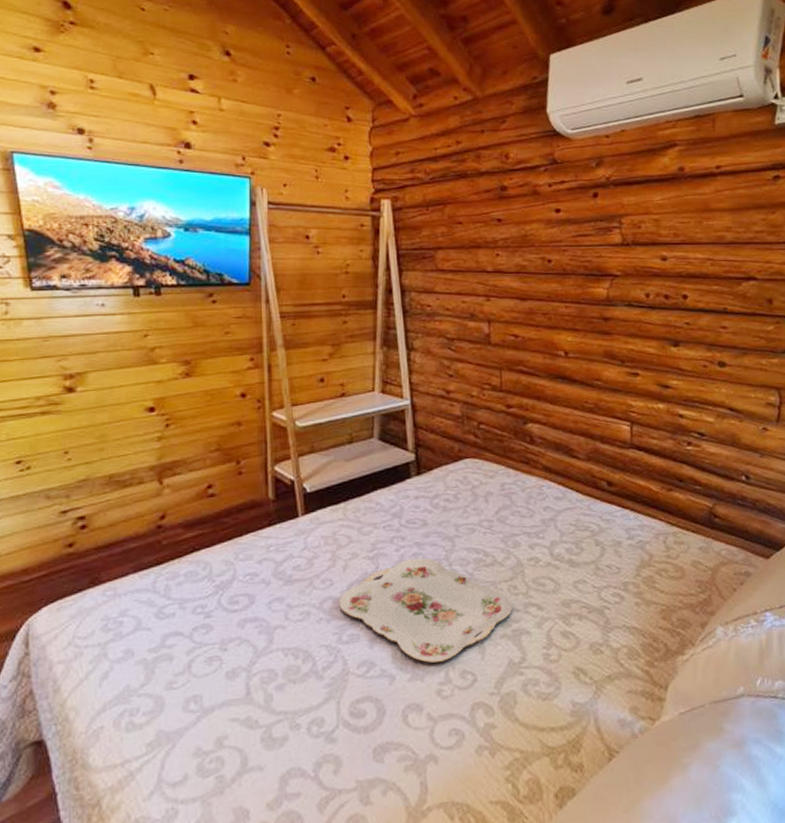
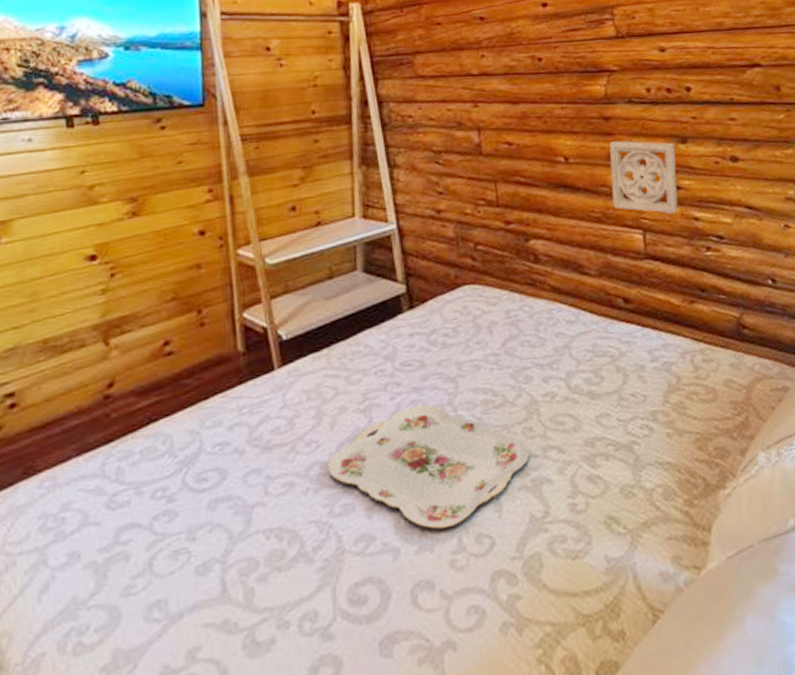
wall ornament: none [605,339,667,411] -> present [609,140,678,215]

